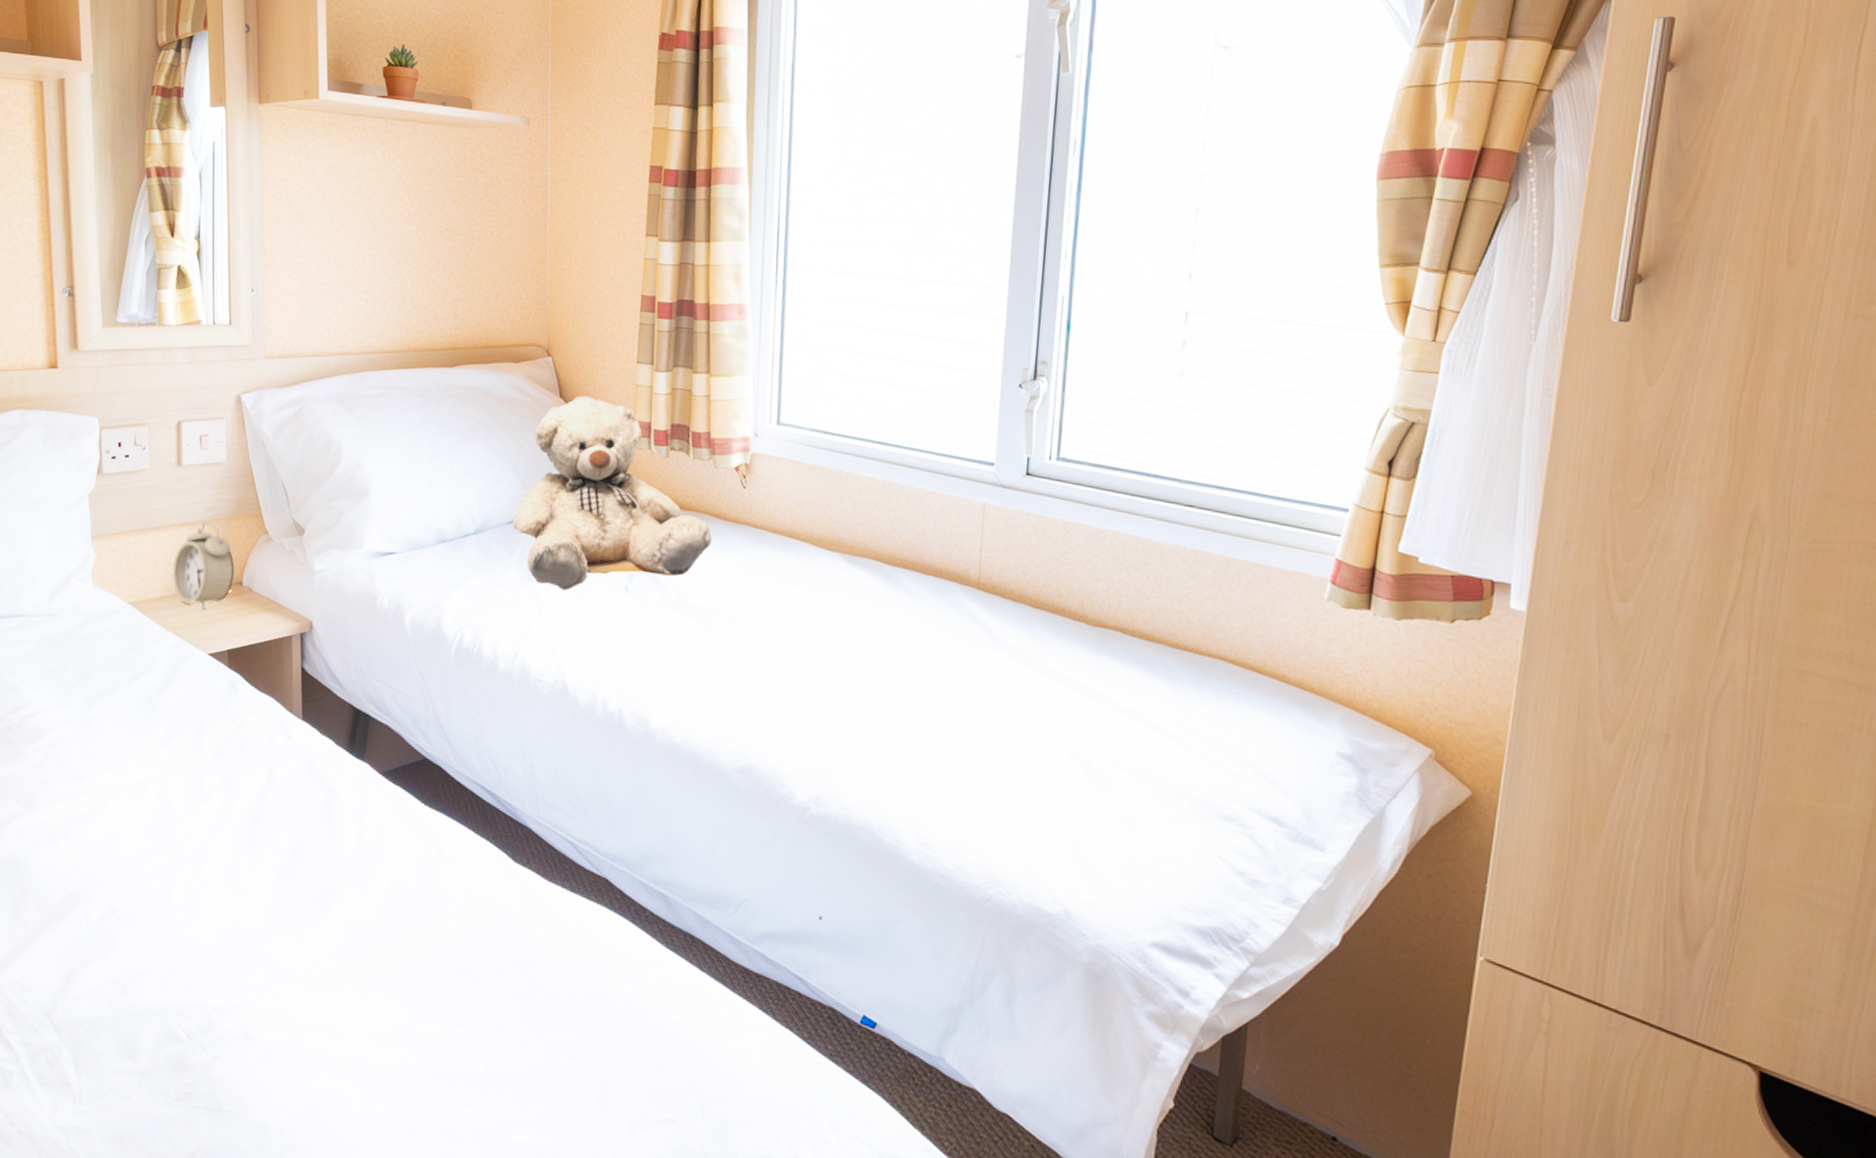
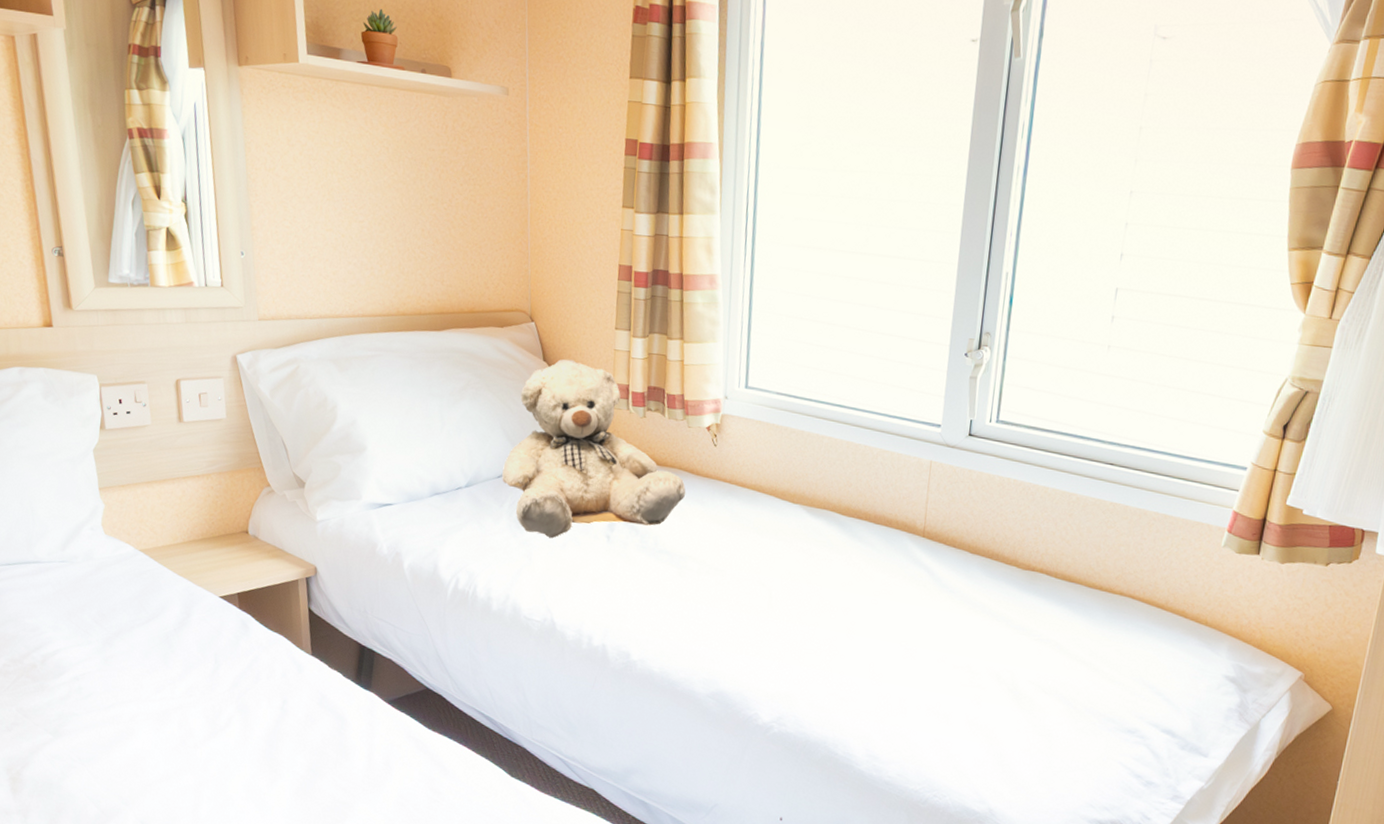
alarm clock: present [172,521,235,609] -> none [180,474,240,556]

